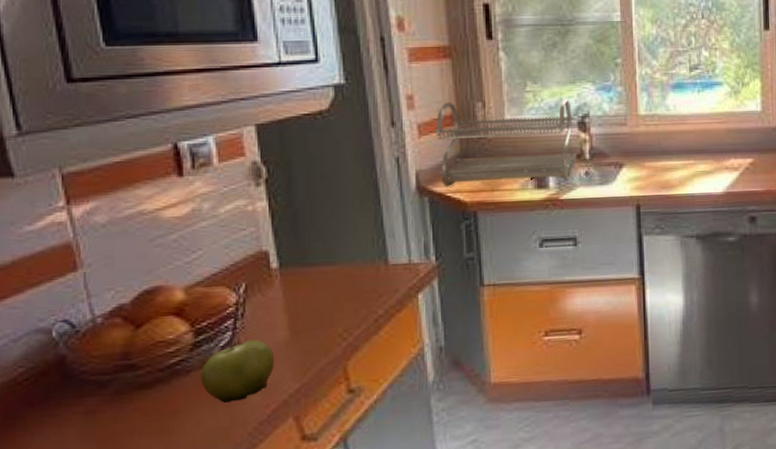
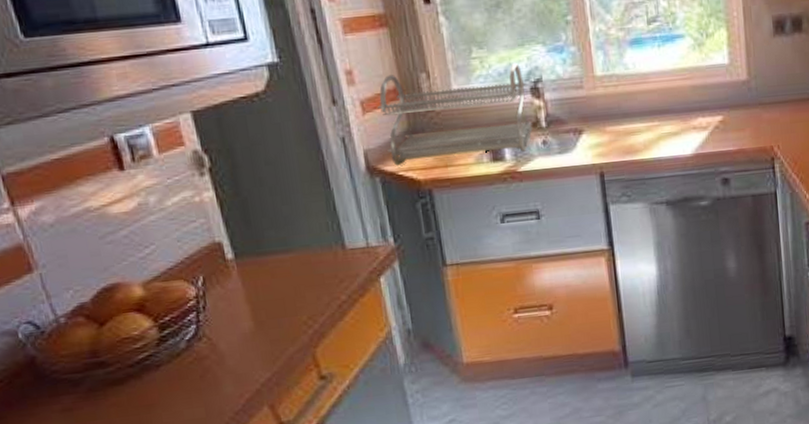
fruit: present [201,339,275,403] -> none [170,331,243,395]

